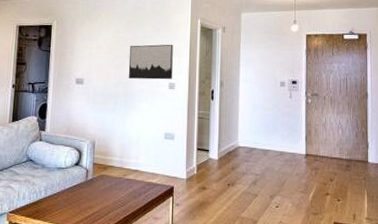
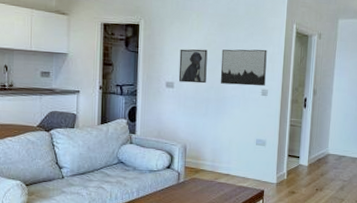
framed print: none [88,46,116,79] -> present [178,49,208,84]

